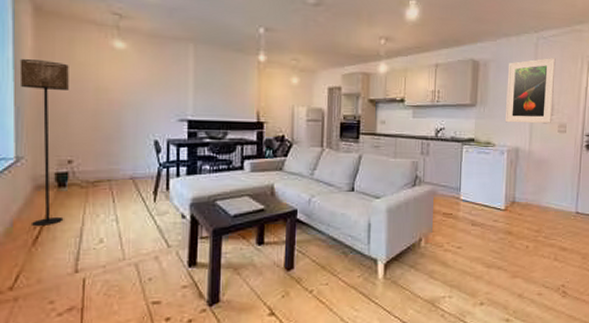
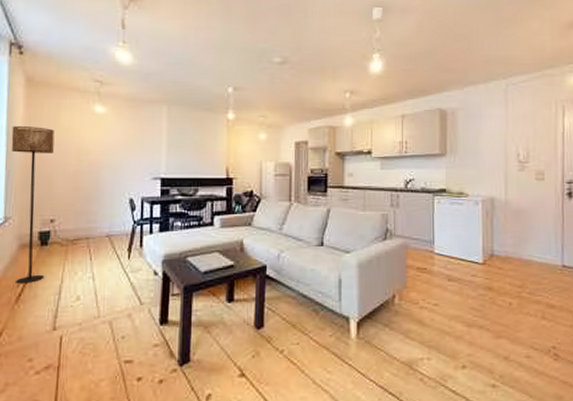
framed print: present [506,58,556,124] -> none [477,104,528,172]

